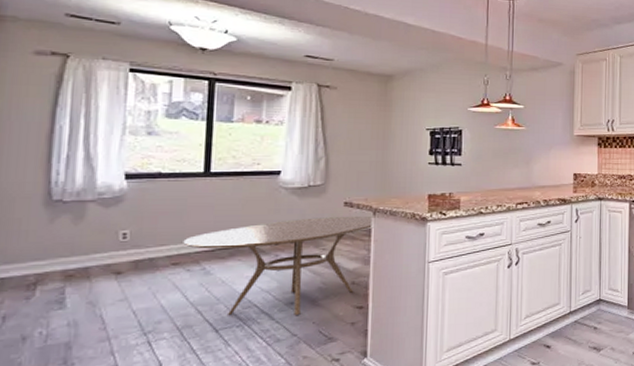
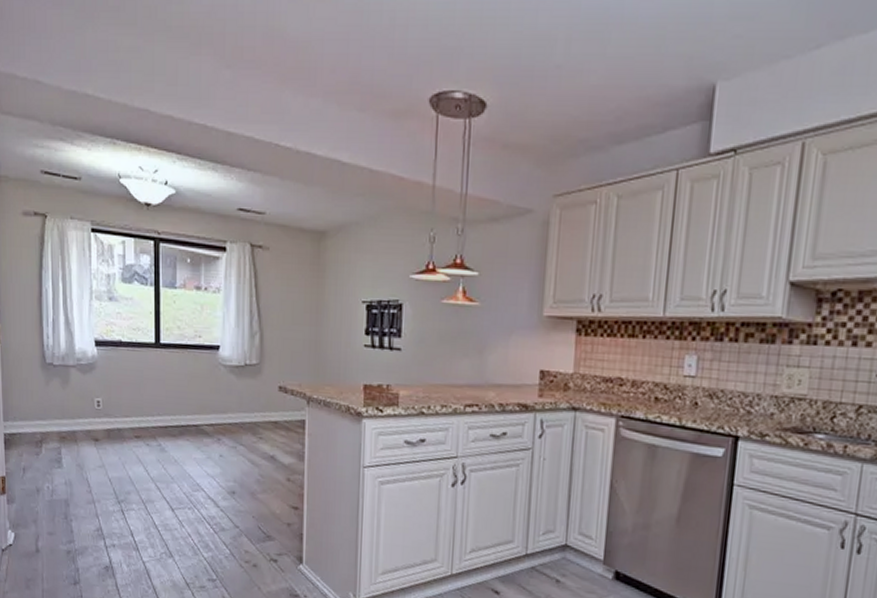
dining table: present [183,216,374,316] -> none [142,401,308,506]

